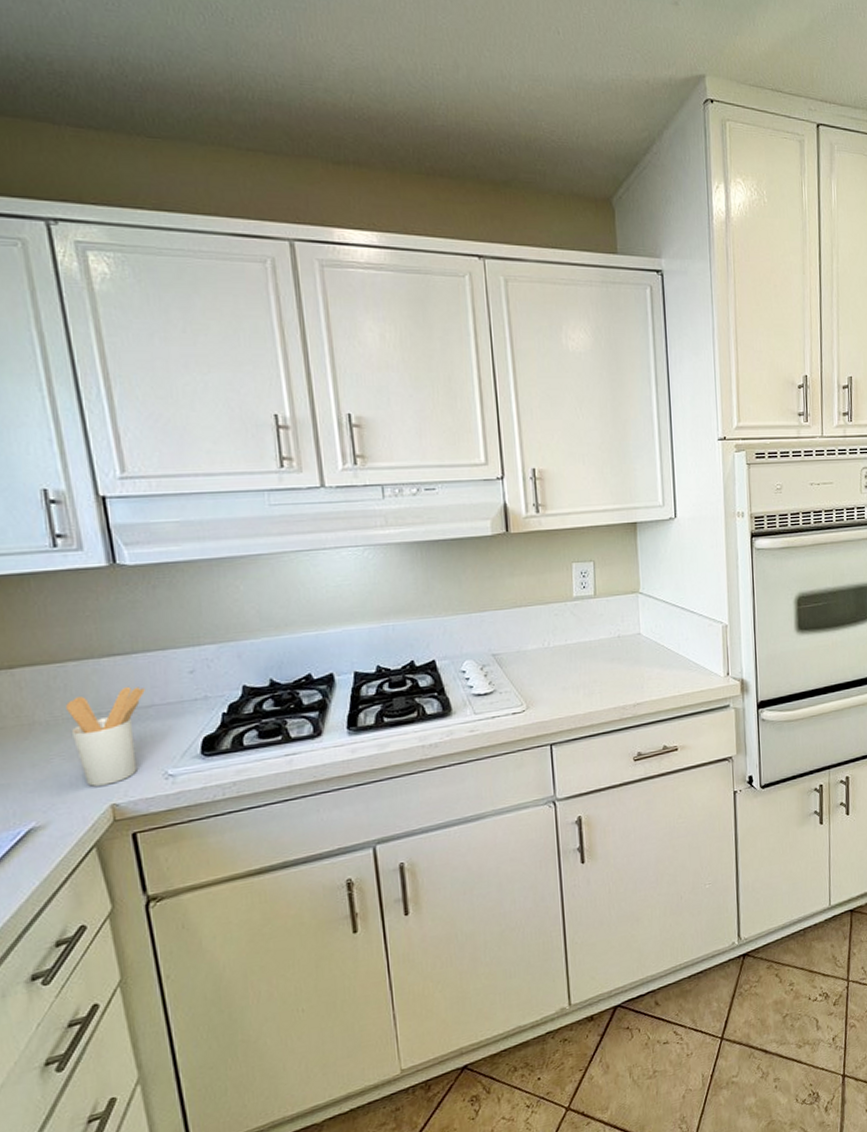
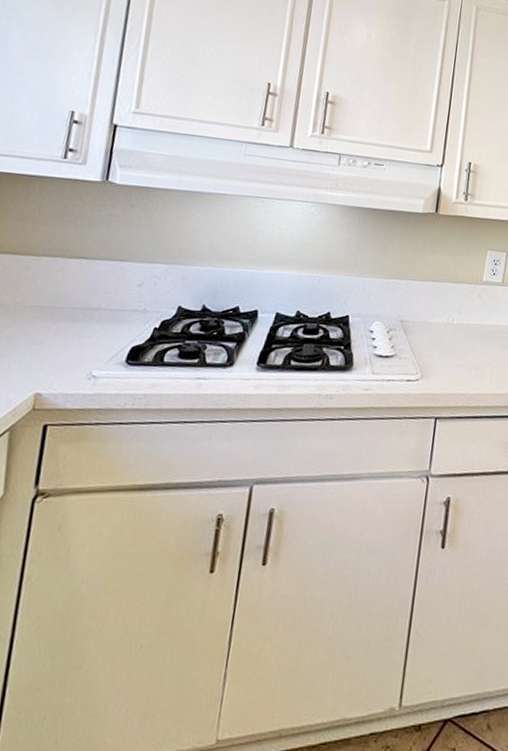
utensil holder: present [66,686,145,787] -> none [21,287,97,374]

